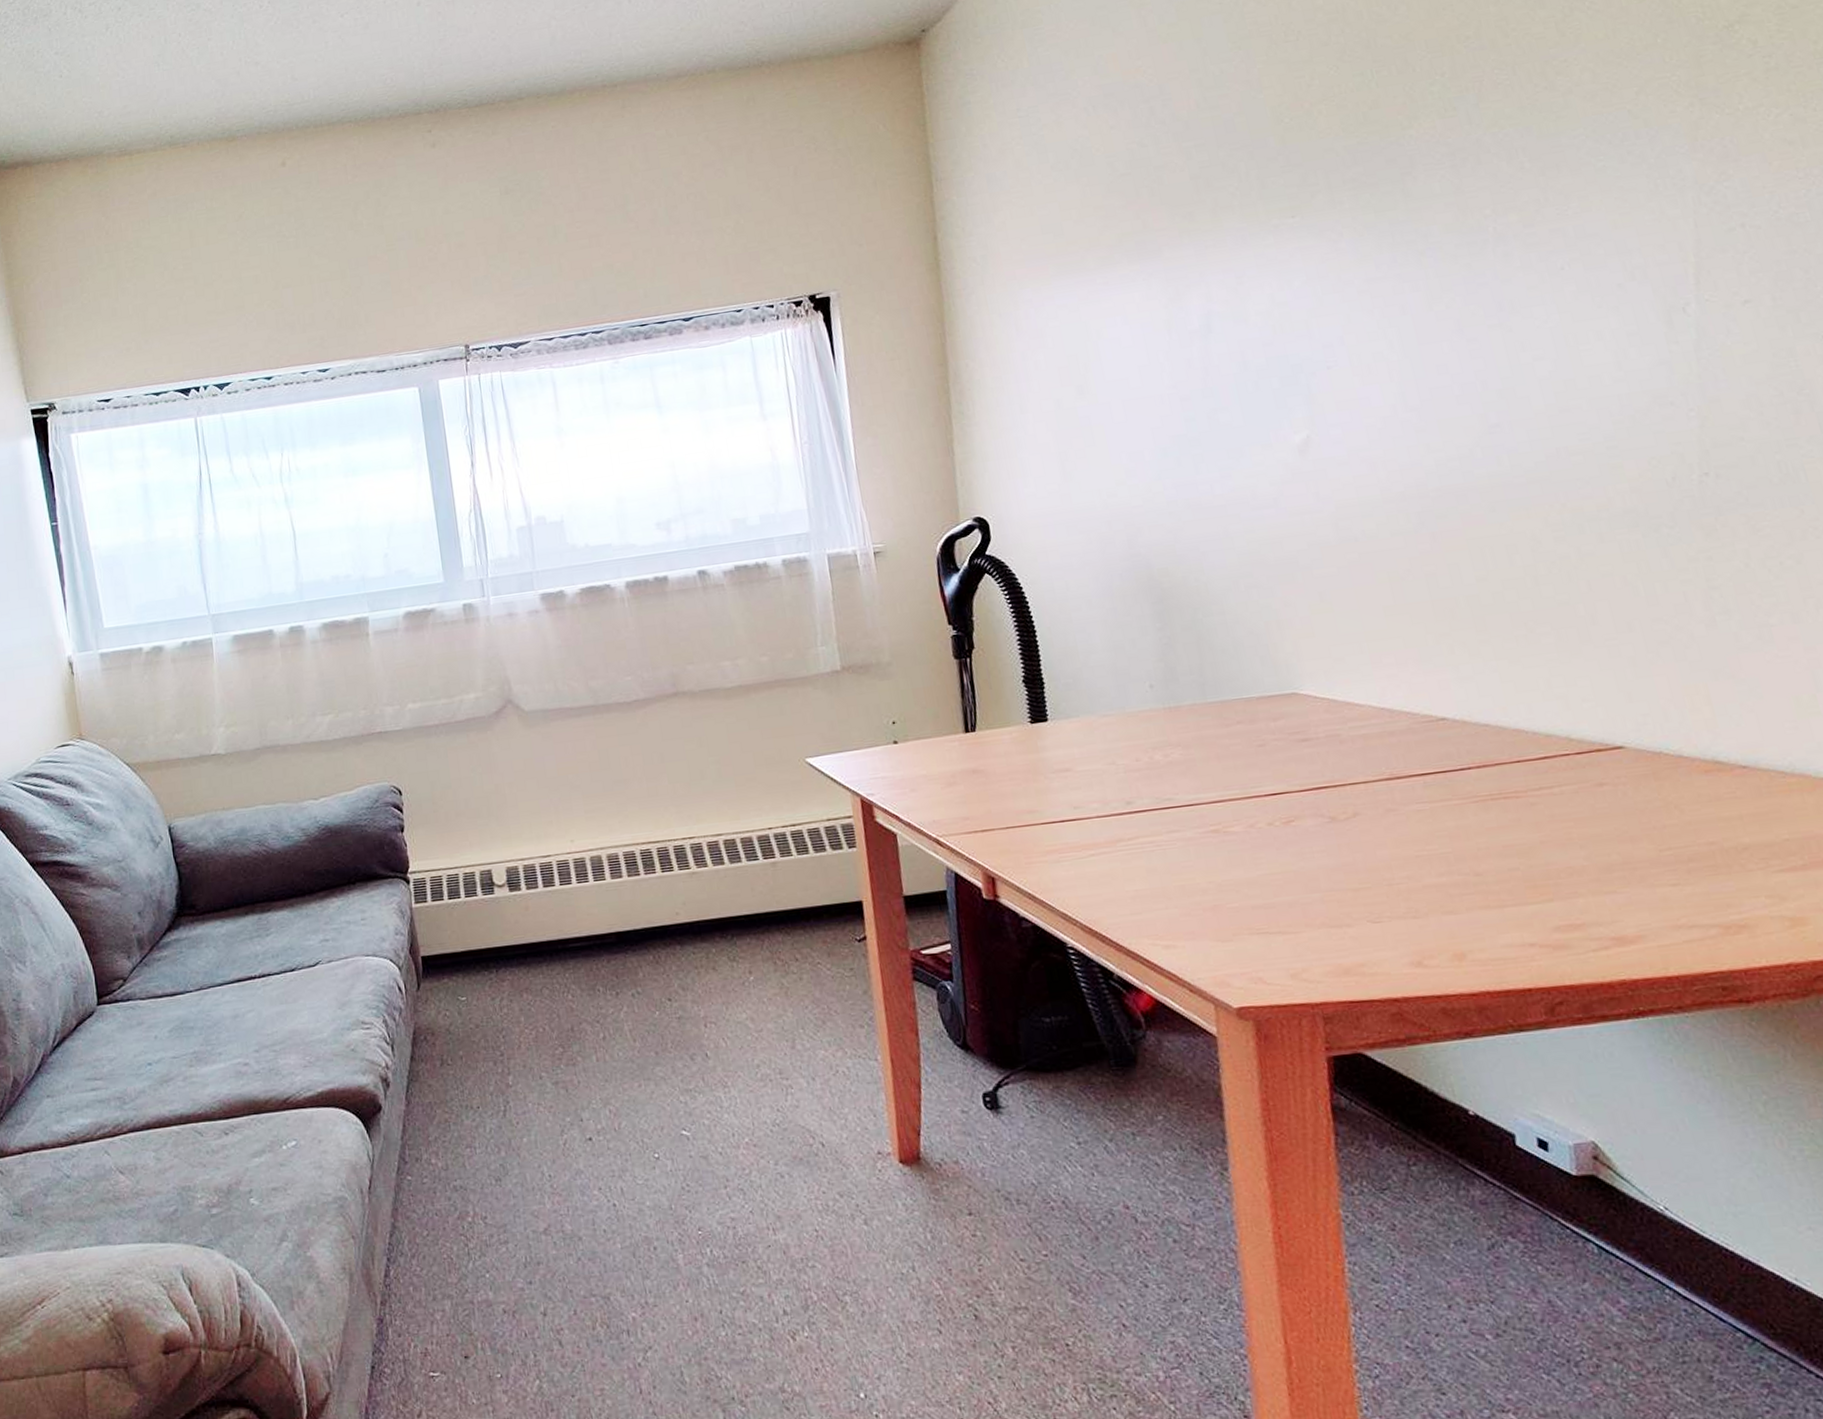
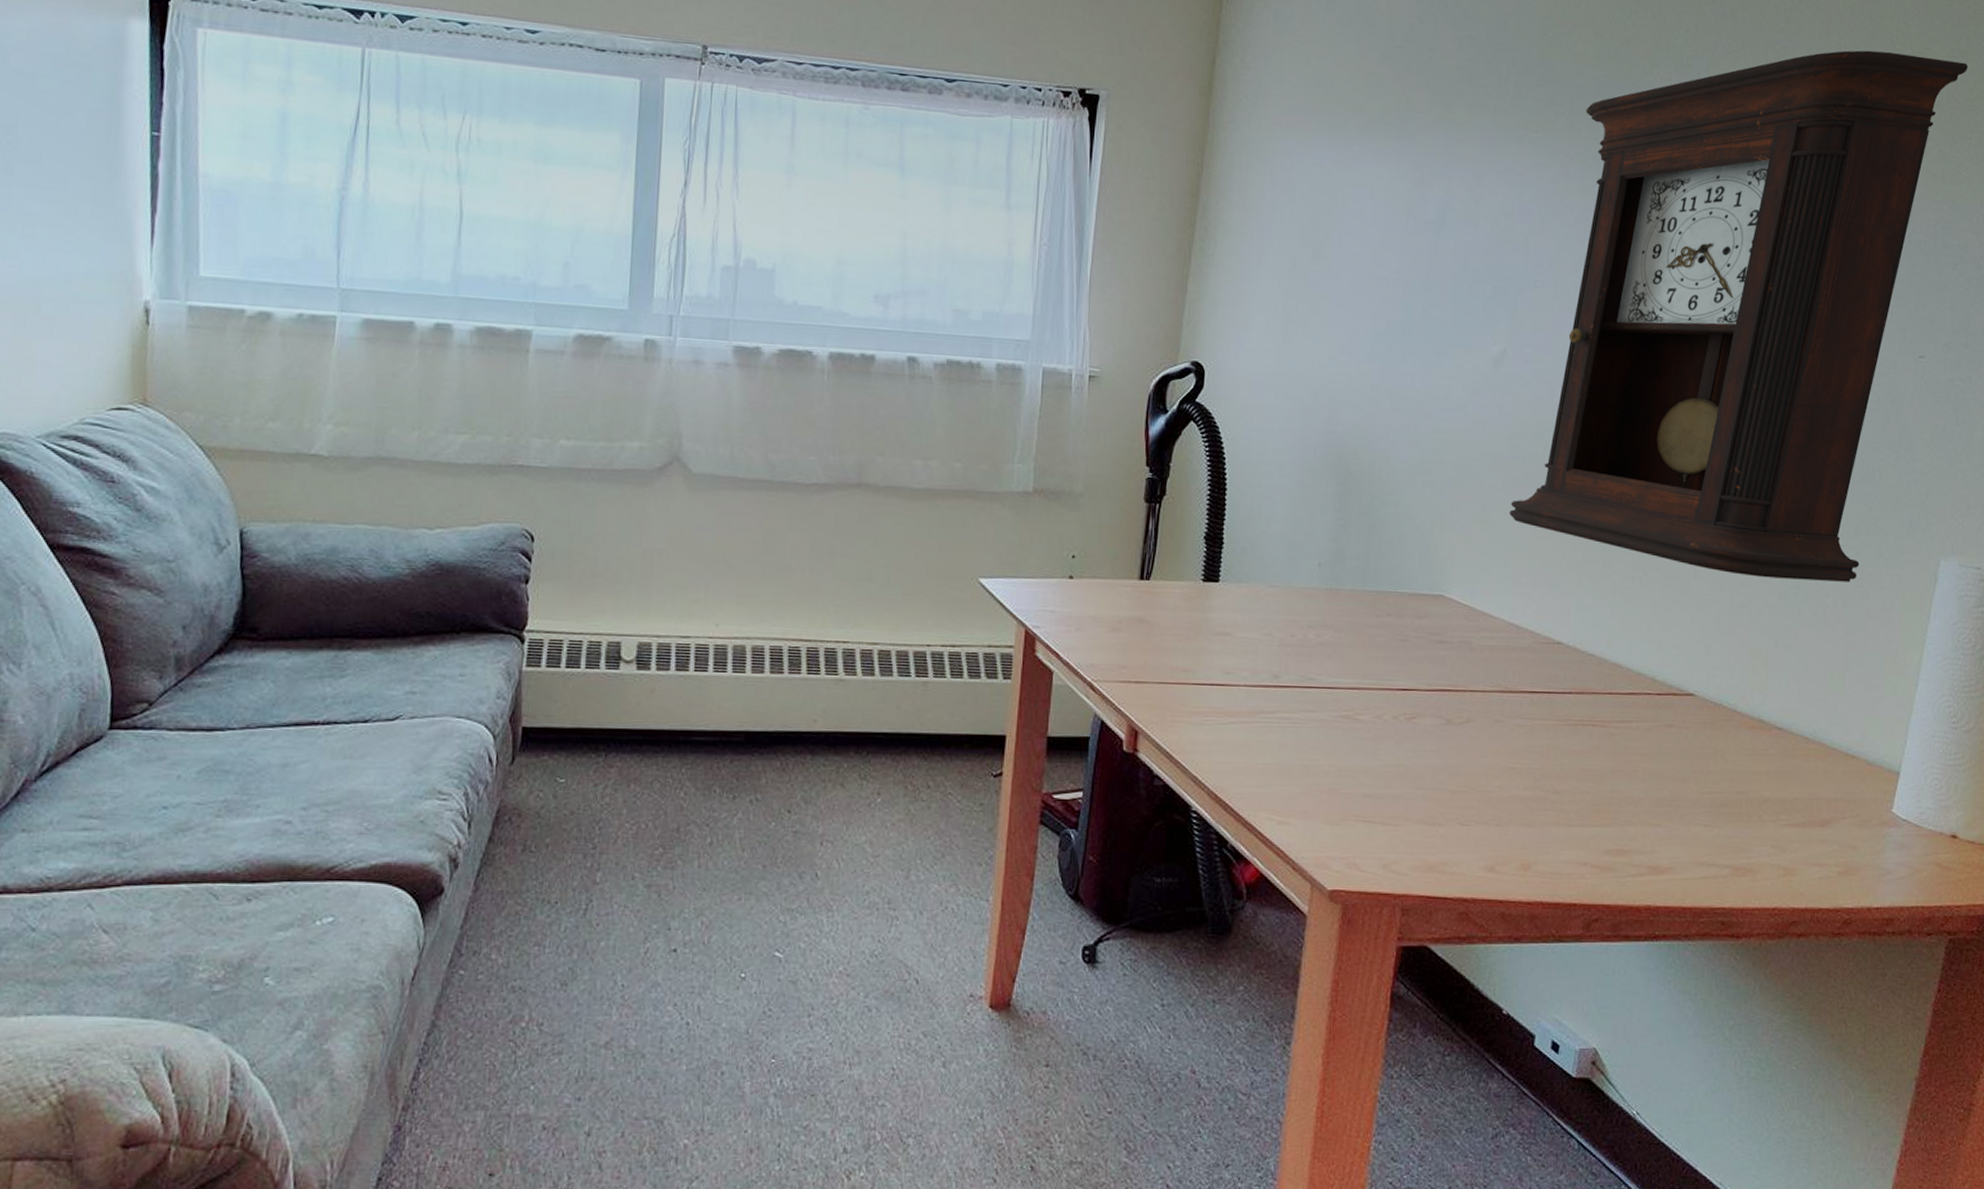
pendulum clock: none [1344,16,1806,613] -> present [1509,50,1968,582]

